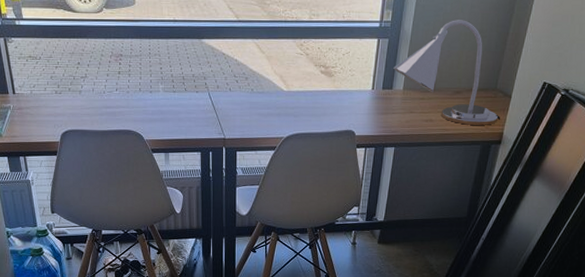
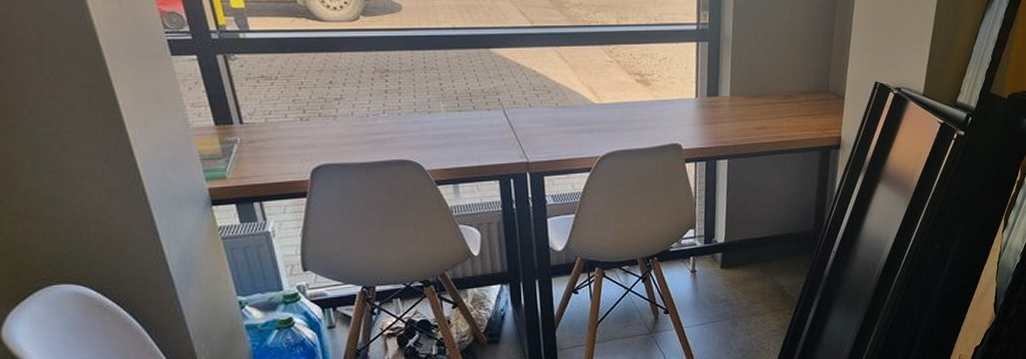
table lamp: present [393,20,501,125] -> none [717,20,837,130]

